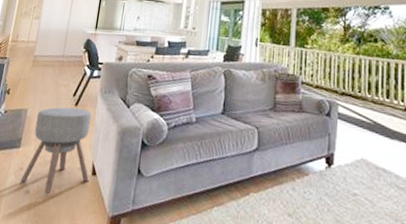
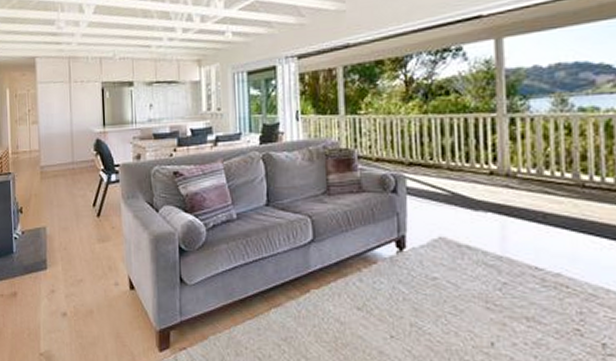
ottoman: present [20,107,92,195] -> none [54,220,127,315]

